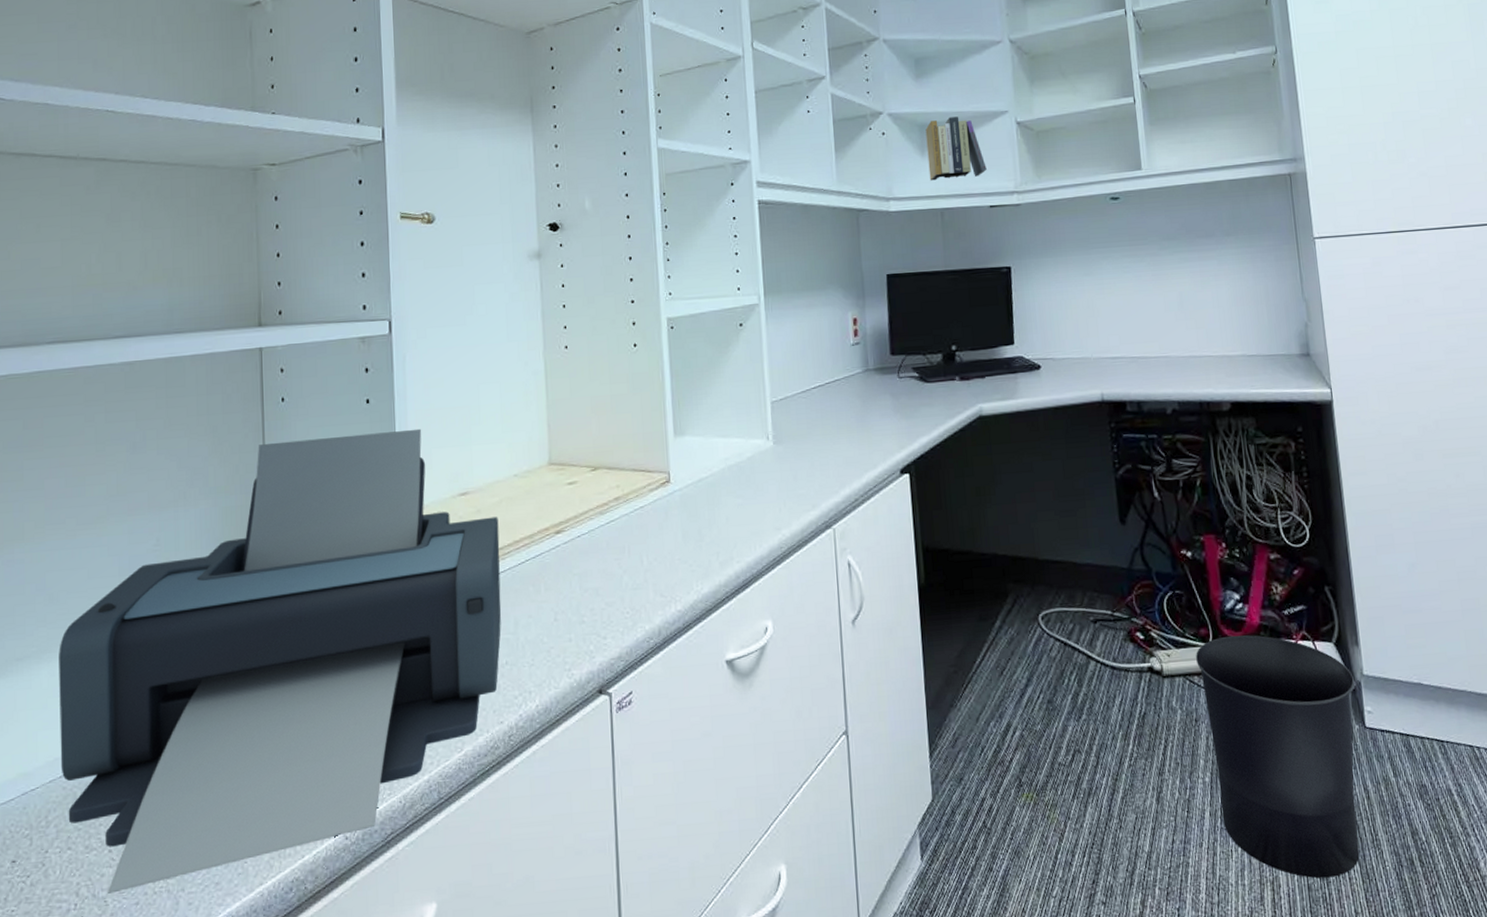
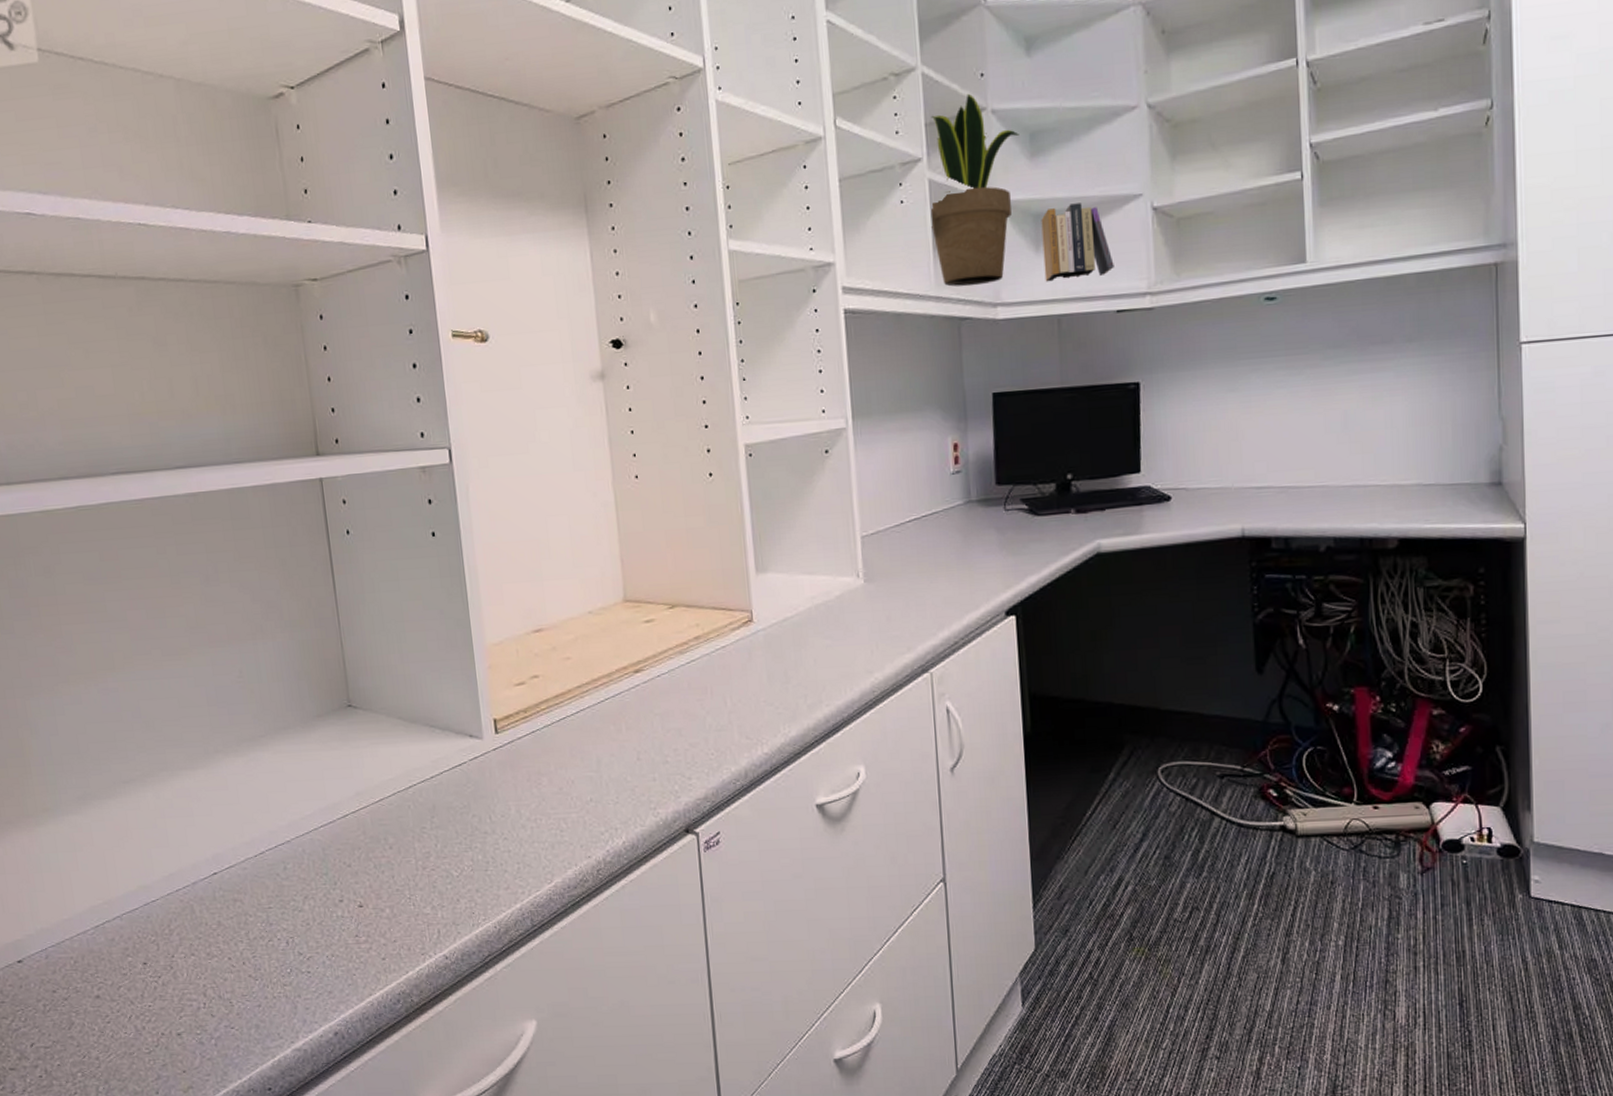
printer: present [59,428,501,894] -> none [160,563,584,996]
potted plant: none [833,26,906,183] -> present [931,93,1019,287]
waste bin: present [1196,634,1360,879] -> none [1336,795,1521,1047]

